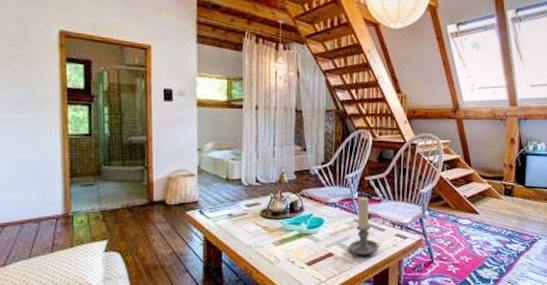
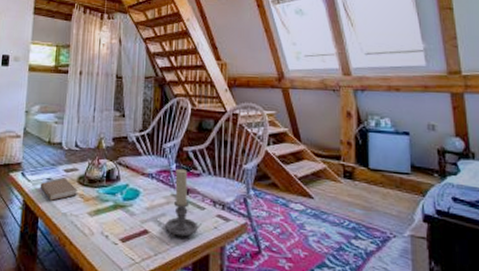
book: none [221,212,261,235] -> present [40,178,77,201]

